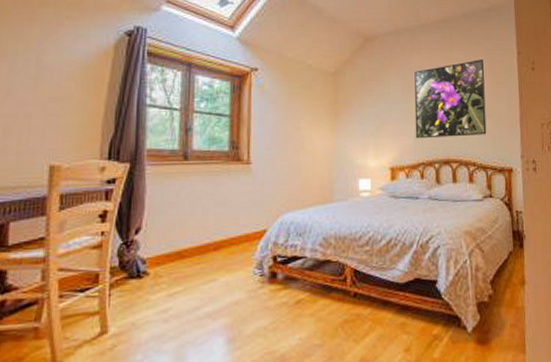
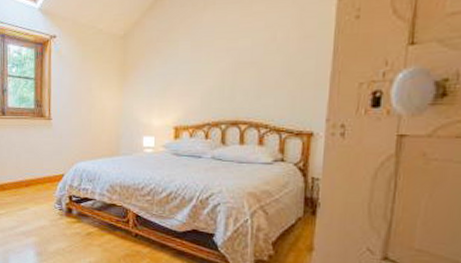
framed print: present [414,60,487,139] -> none [202,11,291,100]

